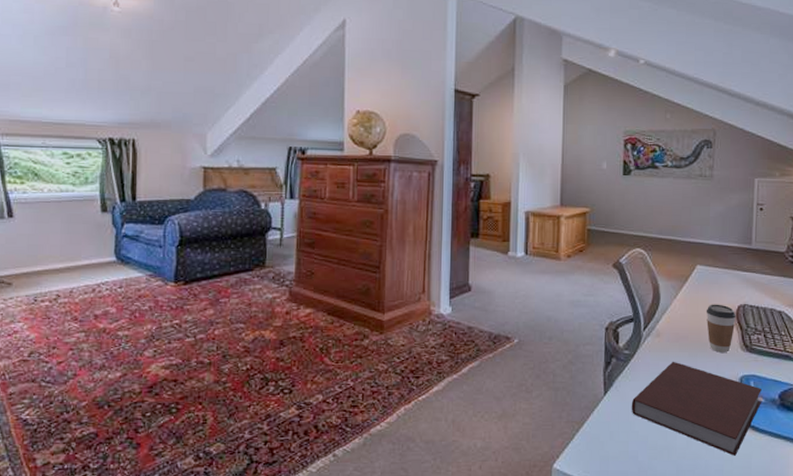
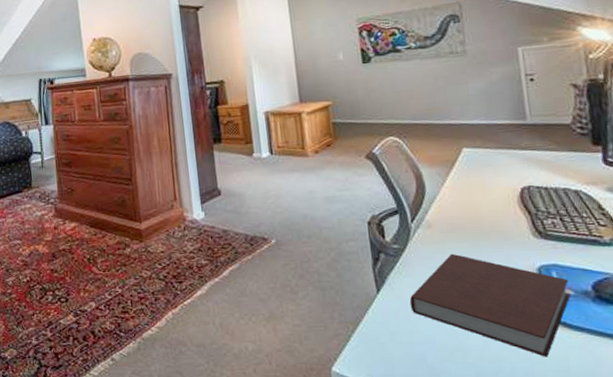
coffee cup: present [706,304,736,352] -> none [482,188,521,241]

